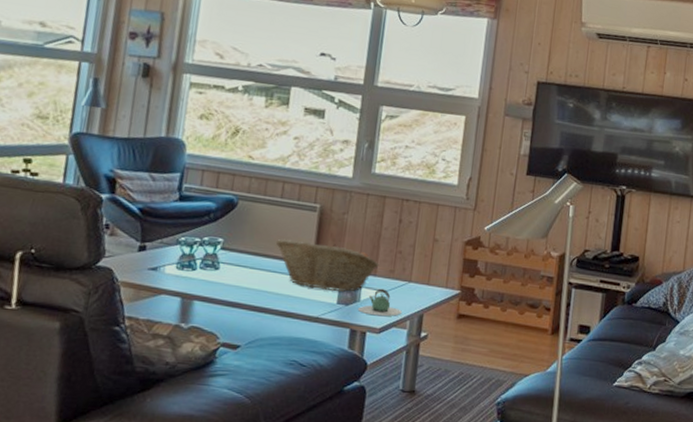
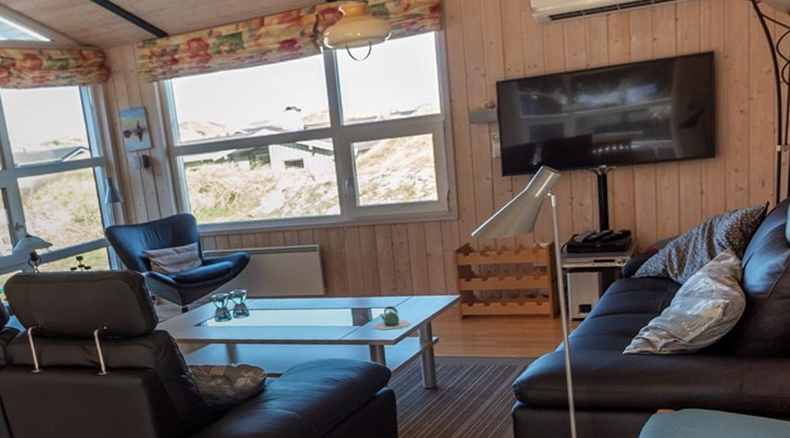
fruit basket: present [275,239,380,292] -> none [289,276,382,317]

